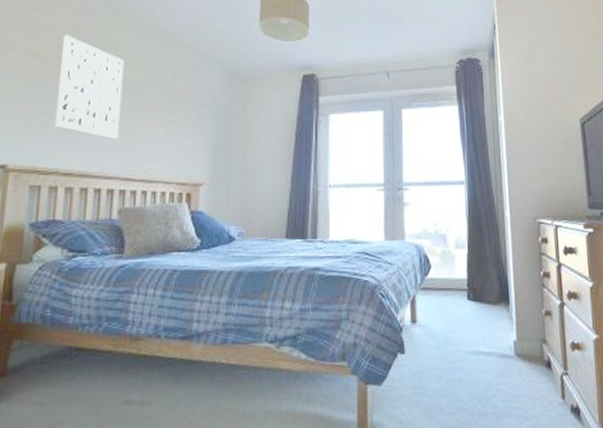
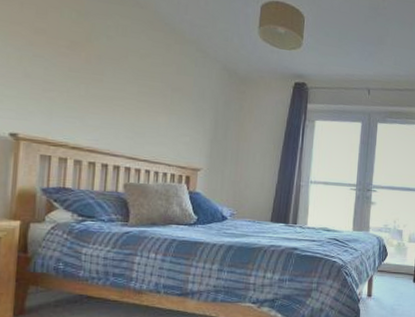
wall art: present [54,35,125,139] -> none [63,15,130,121]

